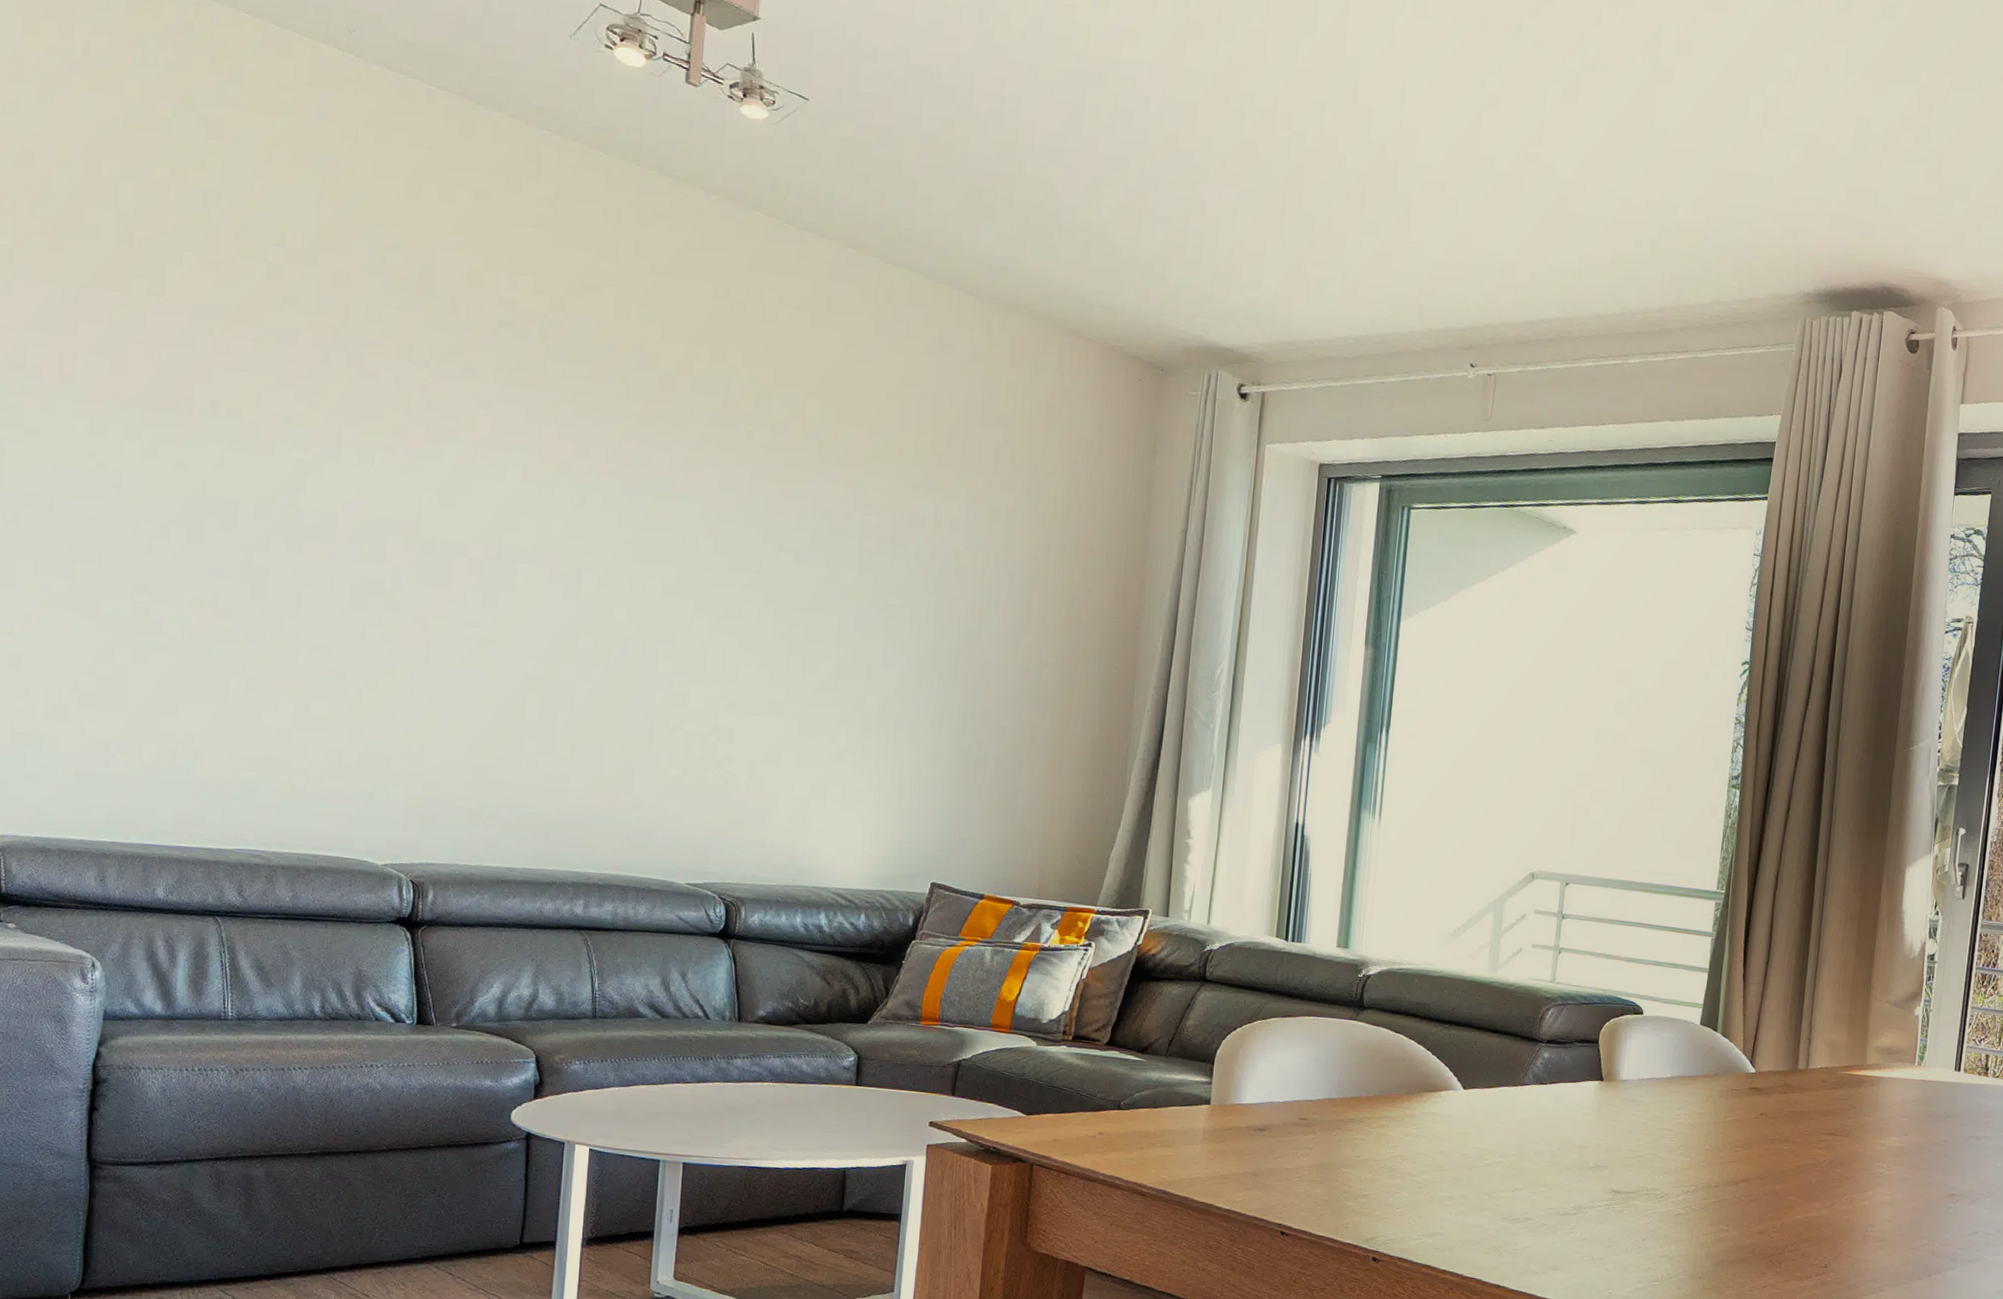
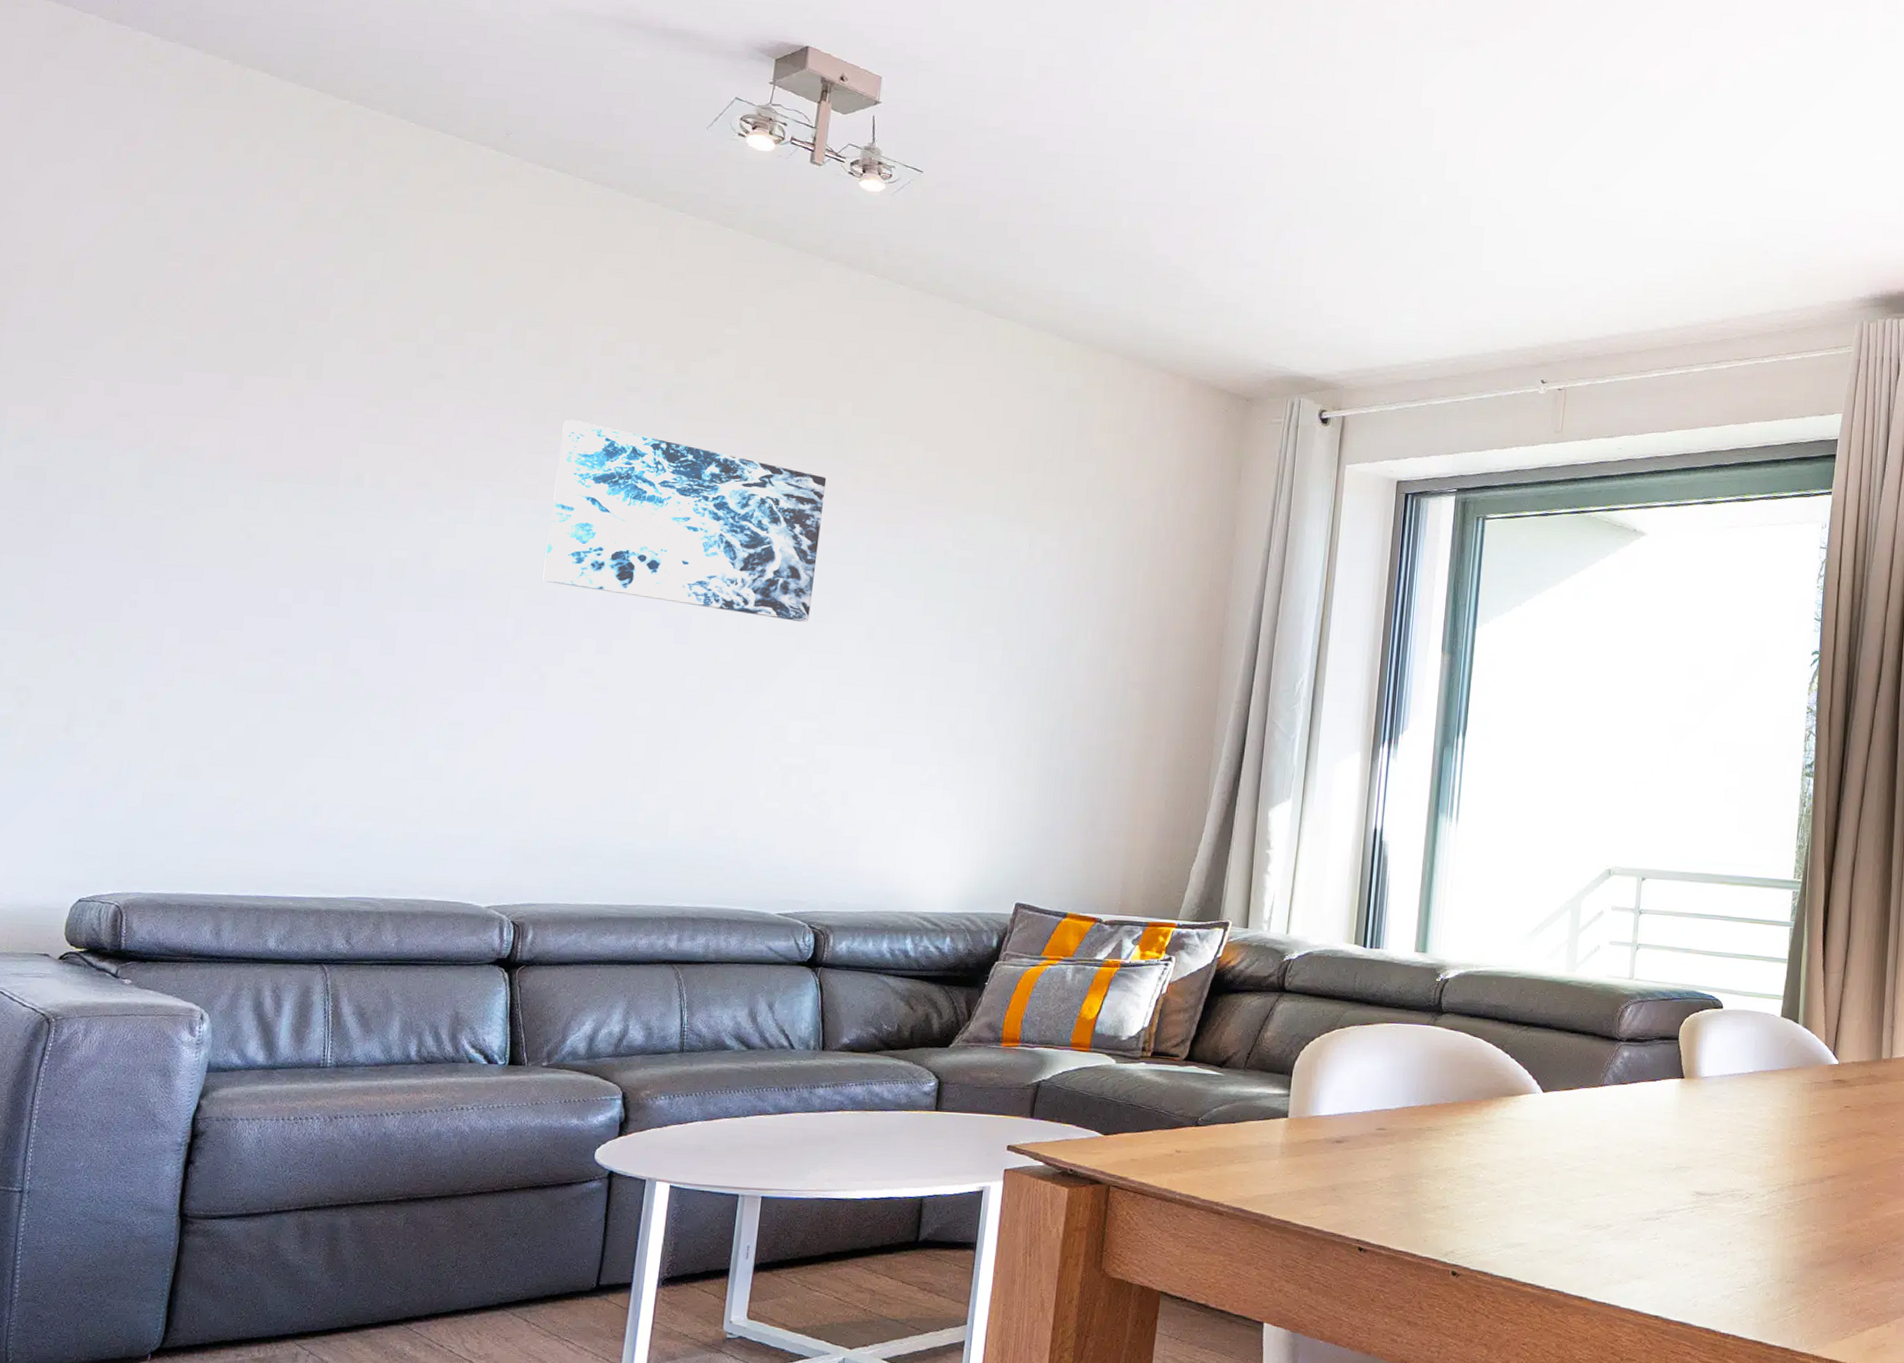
wall art: none [420,354,718,584] -> present [542,419,827,622]

